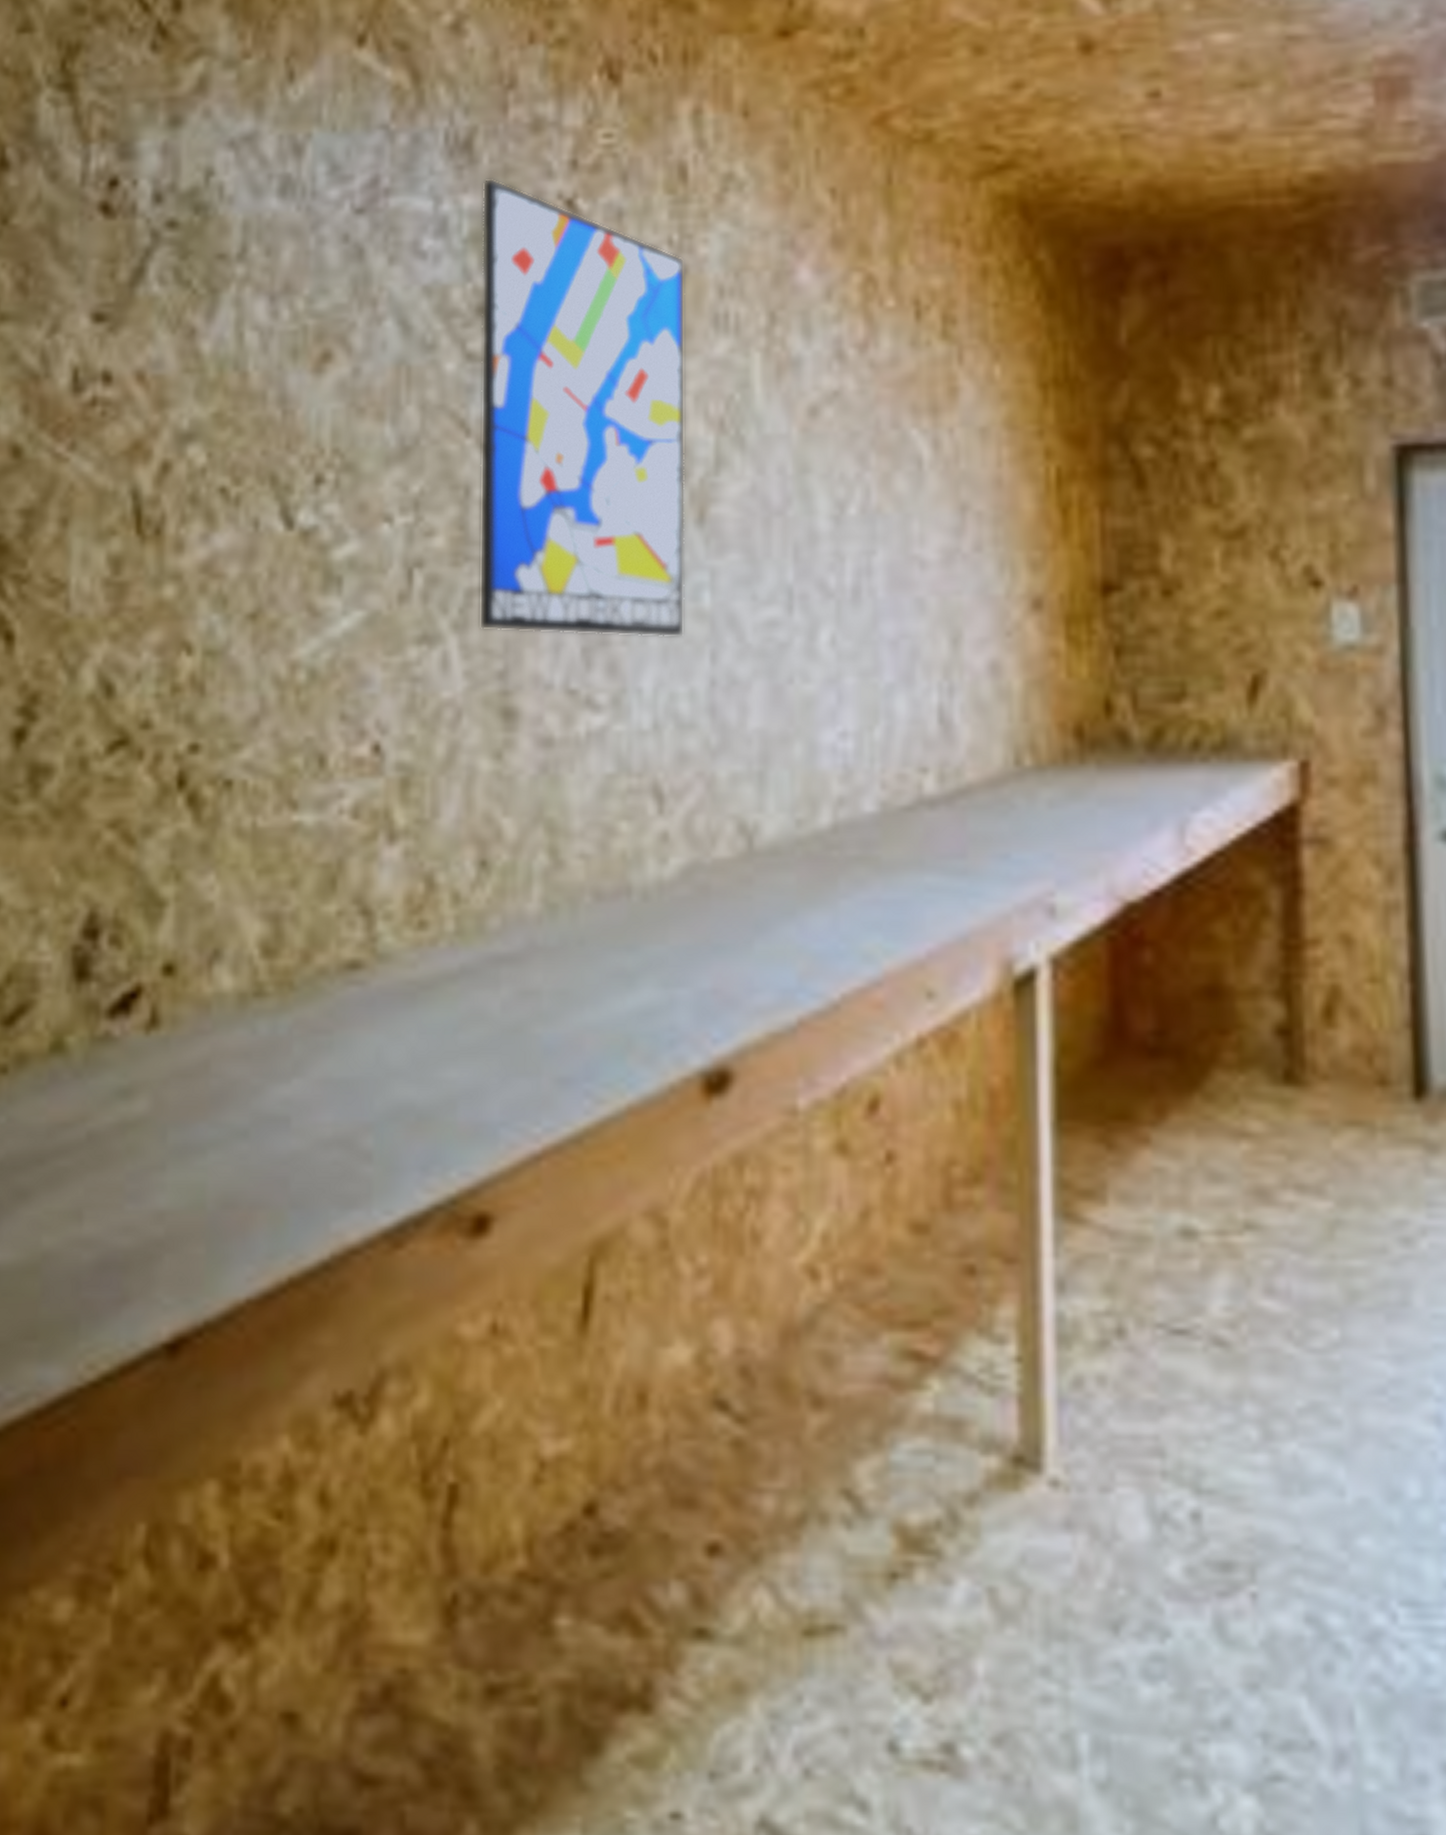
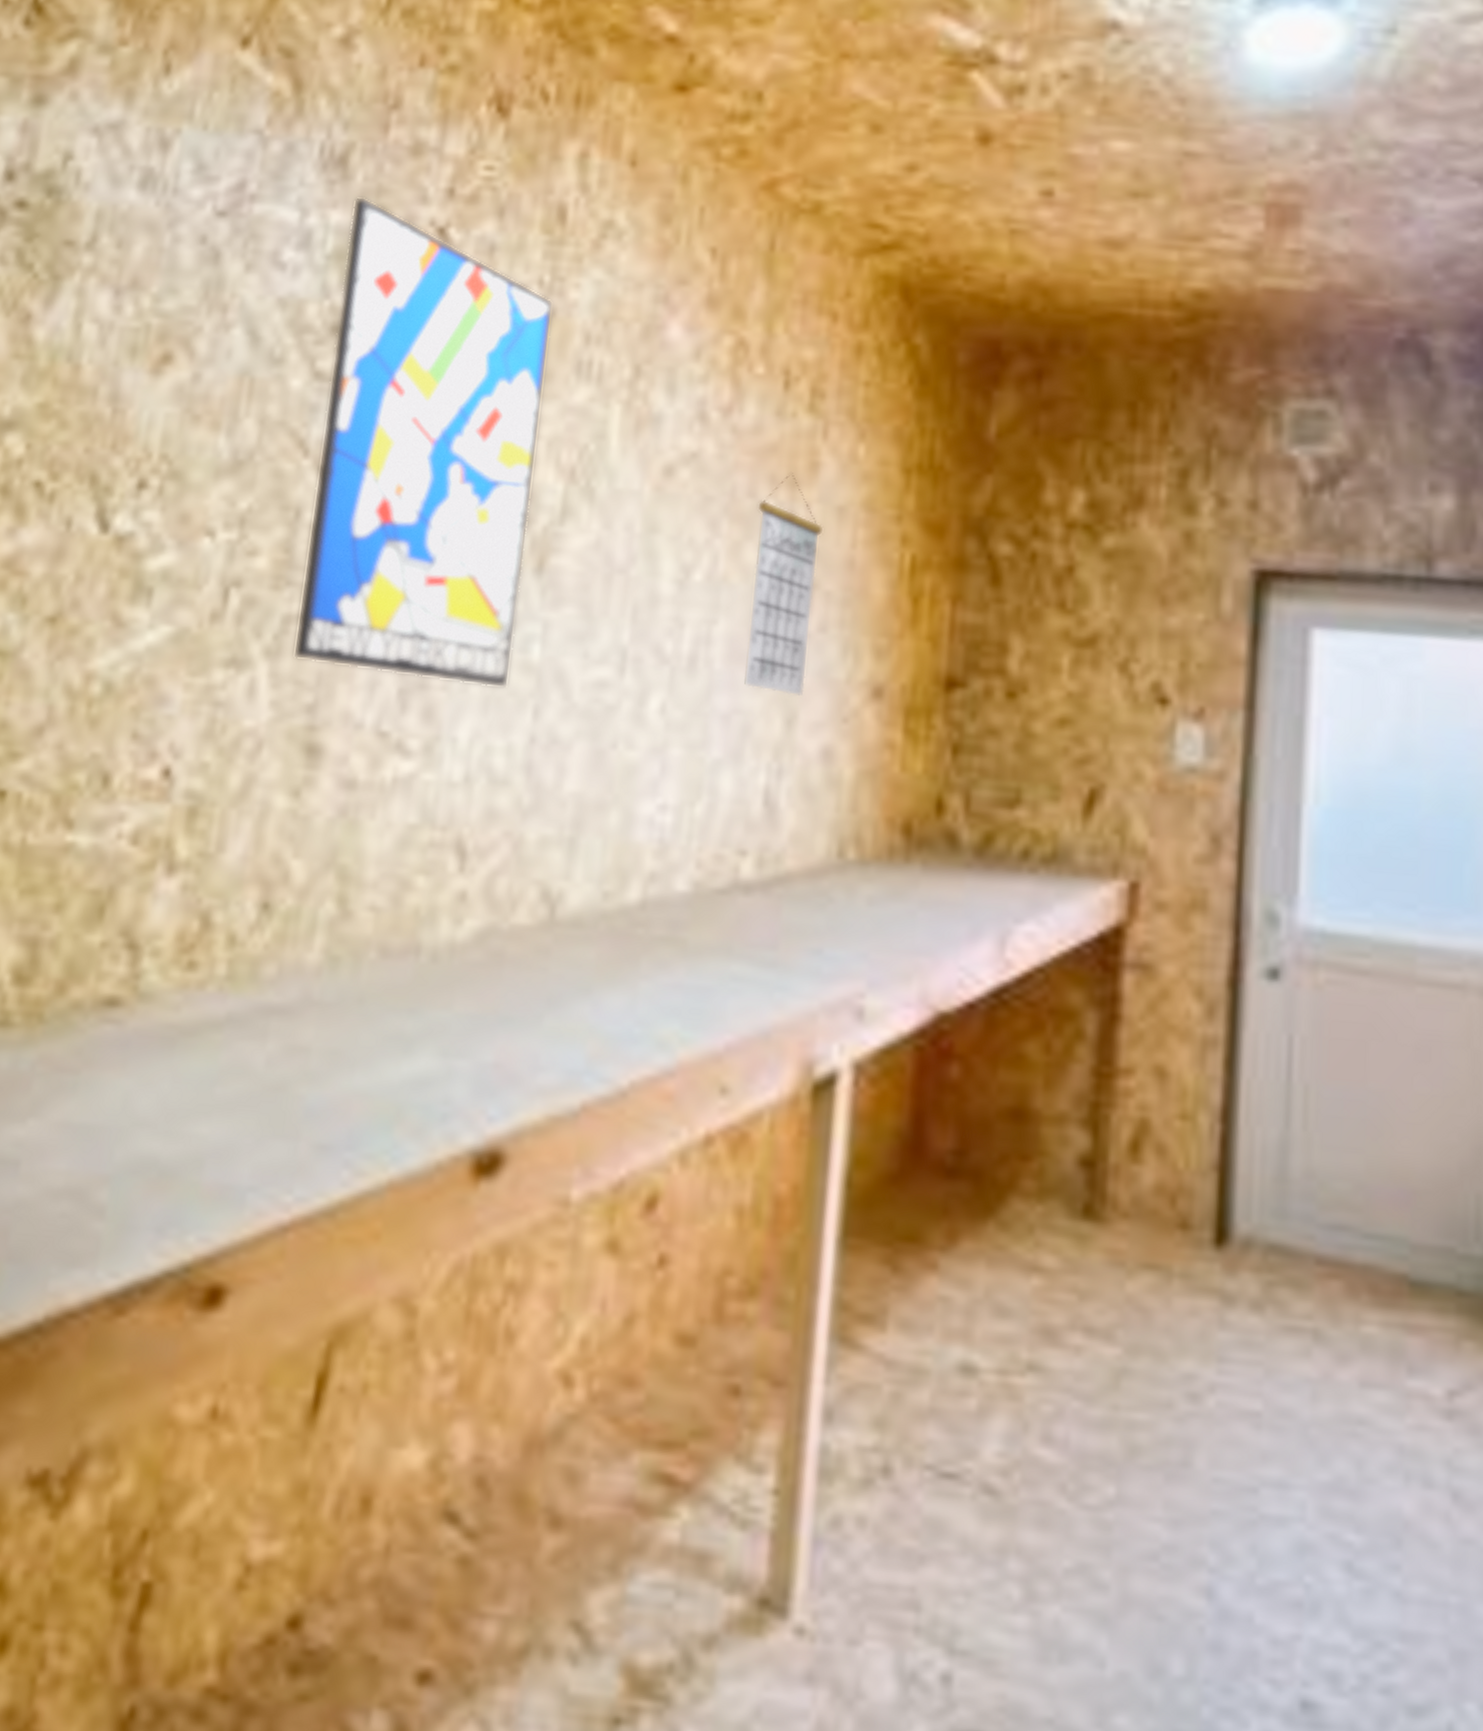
calendar: none [903,400,968,616] -> present [743,472,824,697]

